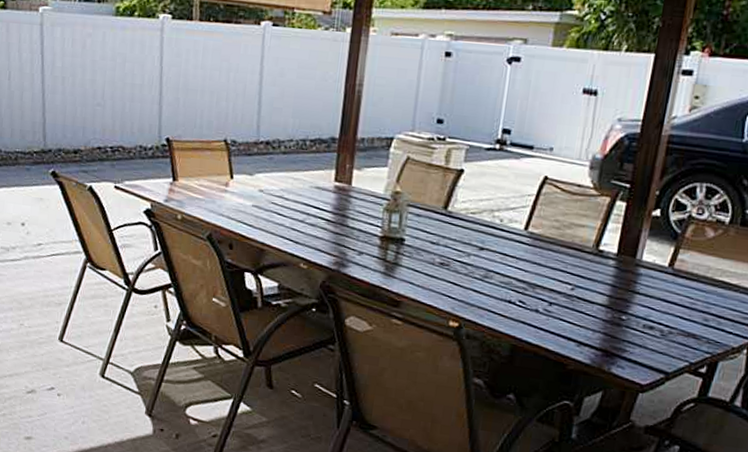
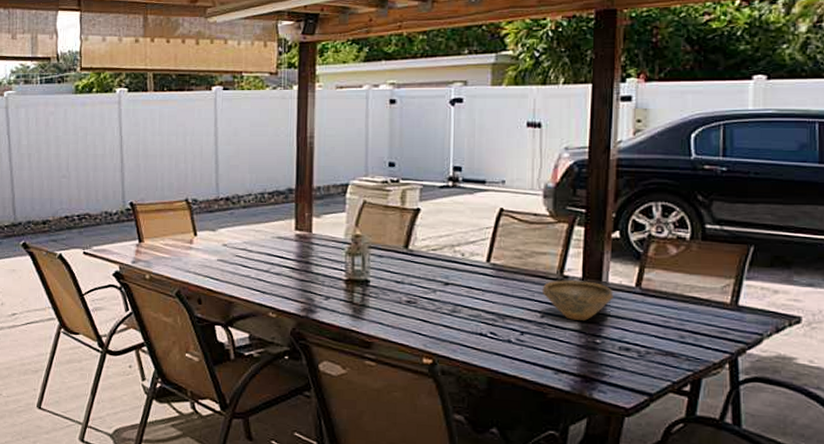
bowl: none [575,254,646,296] -> present [541,280,613,321]

